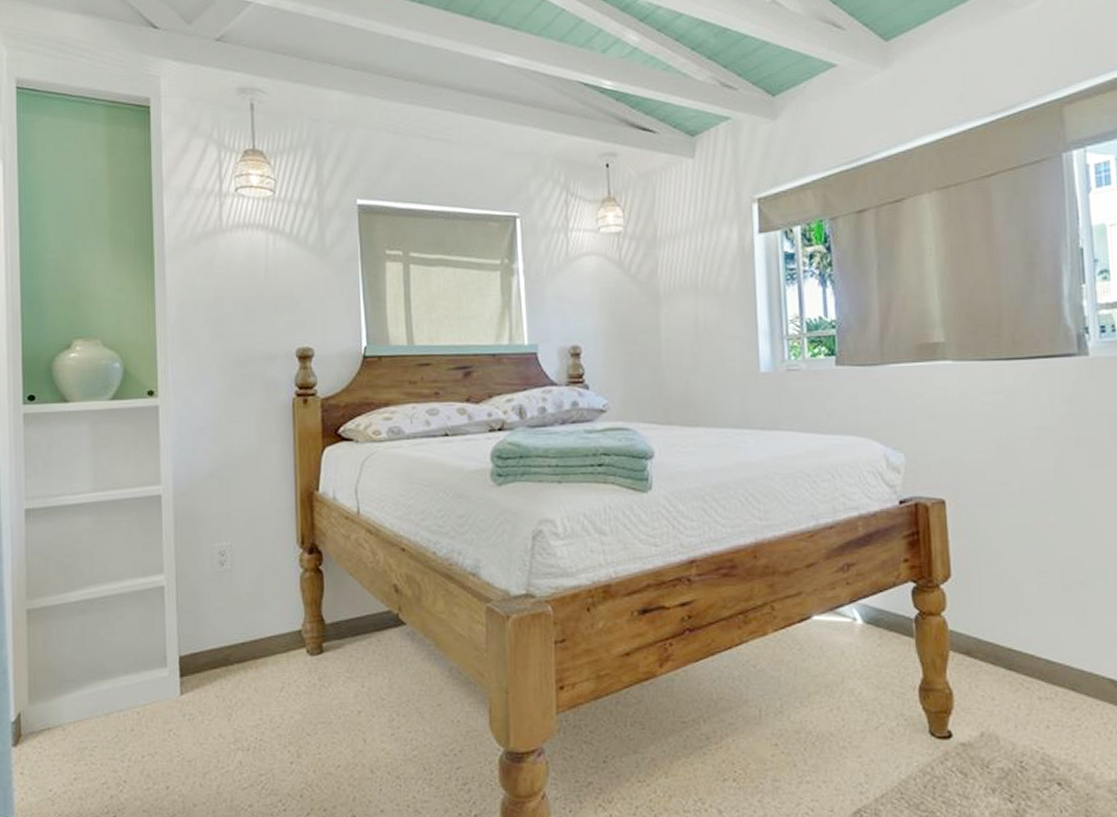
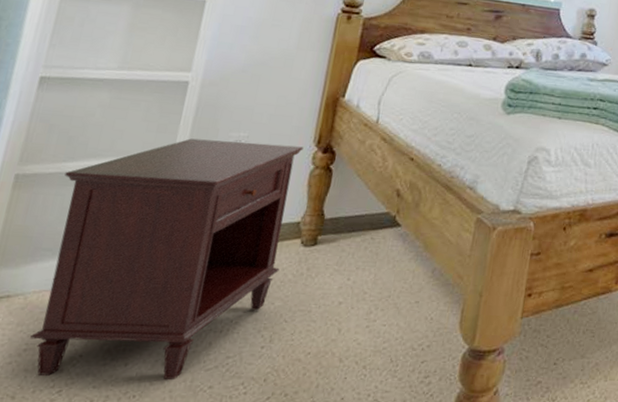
nightstand: none [69,550,291,804] -> present [30,138,304,380]

